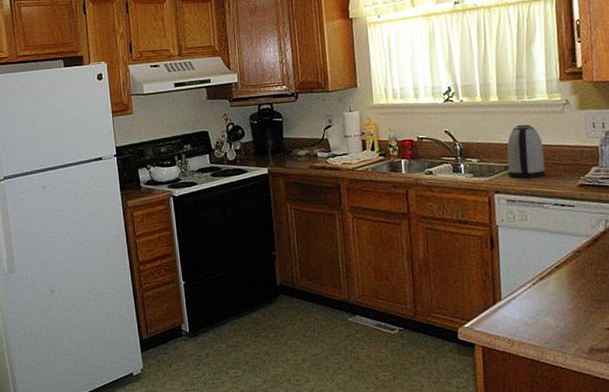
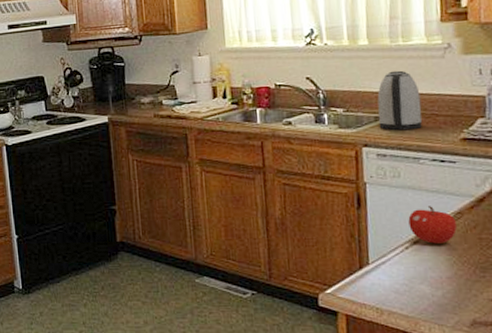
fruit: none [534,246,576,280] -> present [408,206,457,244]

